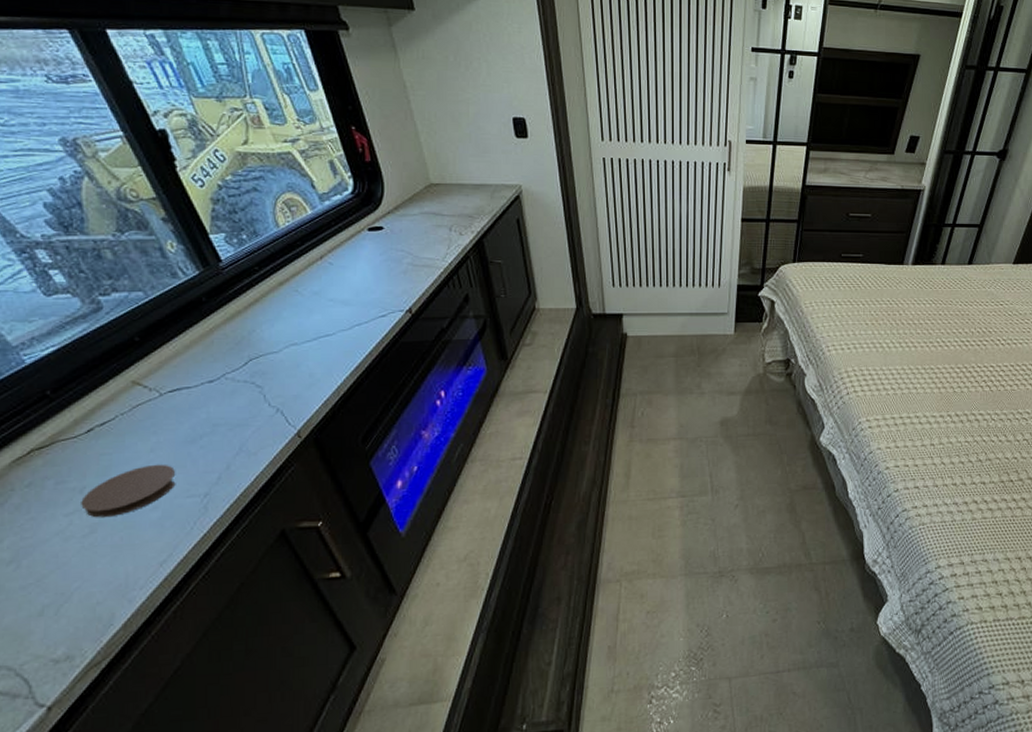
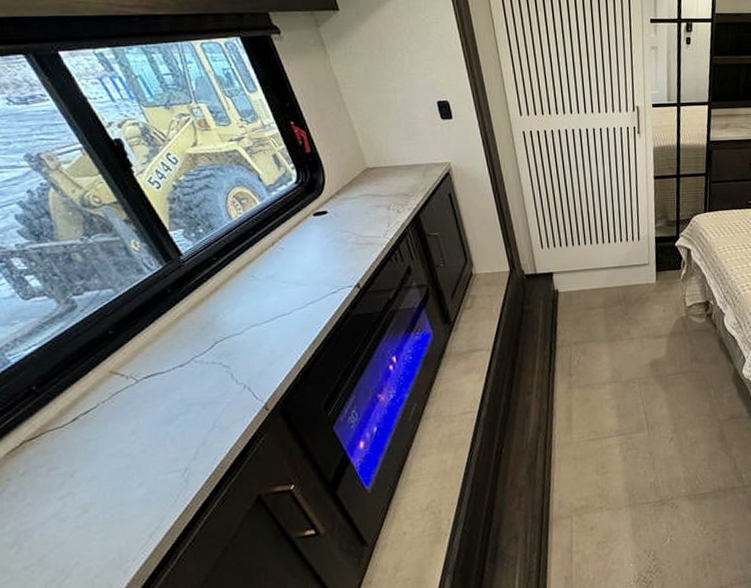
coaster: present [81,464,176,518] -> none [72,444,158,499]

